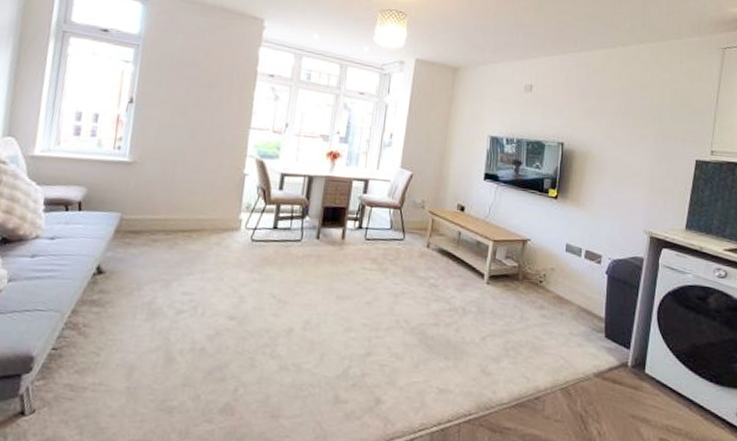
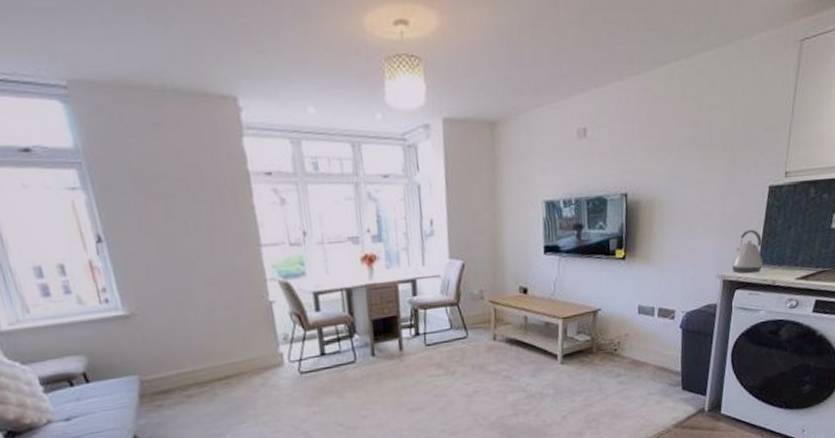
kettle: none [659,194,691,237] -> present [731,229,764,274]

